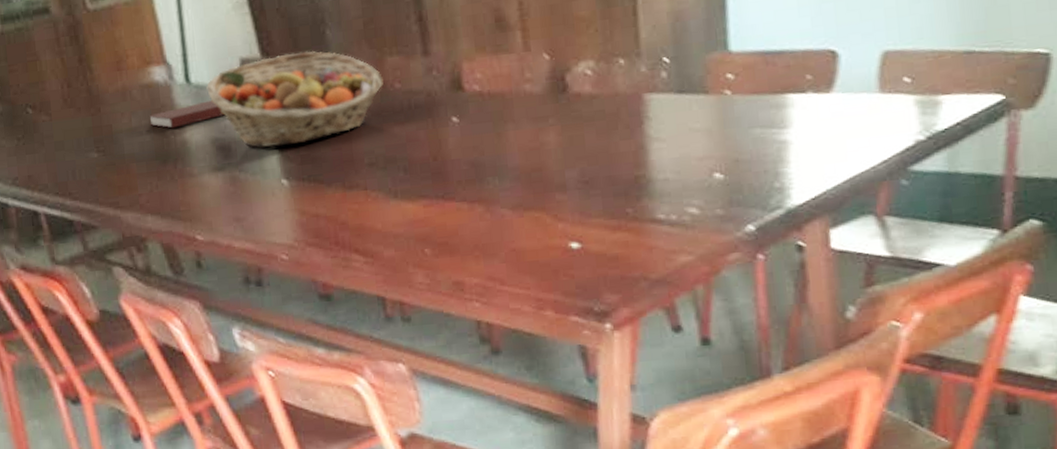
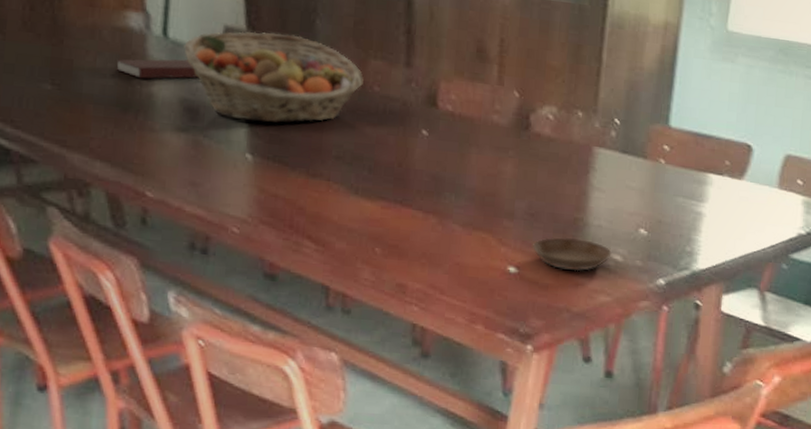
saucer: none [593,197,687,236] -> present [533,237,613,272]

